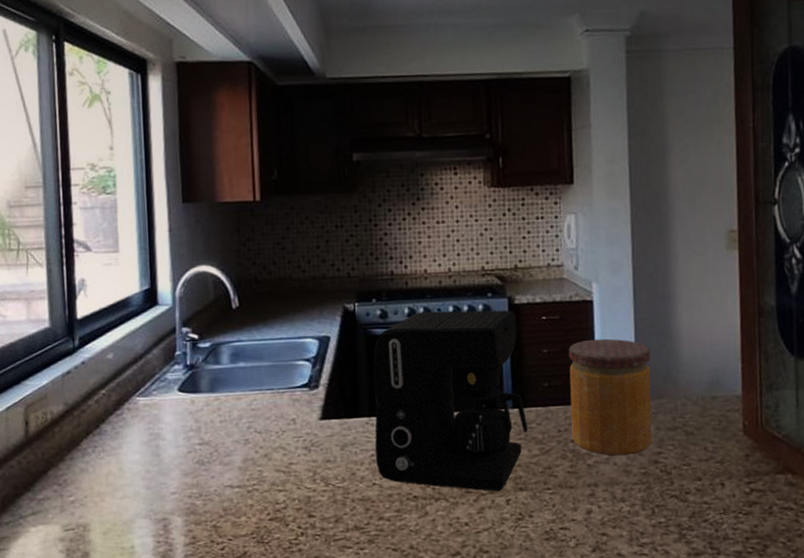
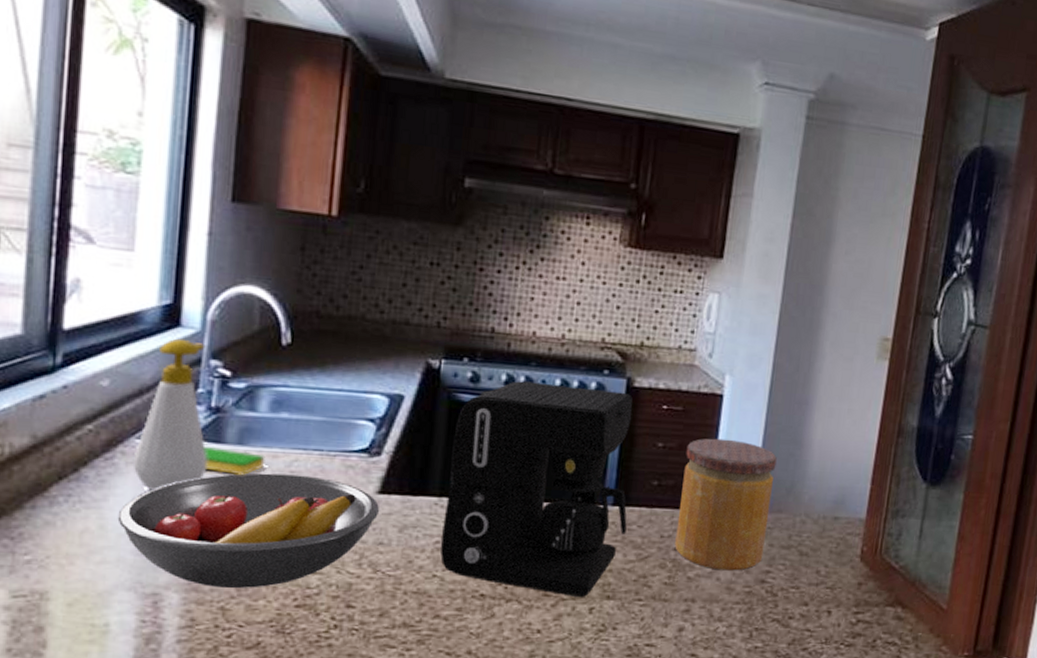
fruit bowl: none [130,411,324,510] -> present [117,473,380,589]
soap bottle: none [136,314,190,436] -> present [132,338,208,491]
dish sponge: none [186,396,232,417] -> present [204,446,266,475]

